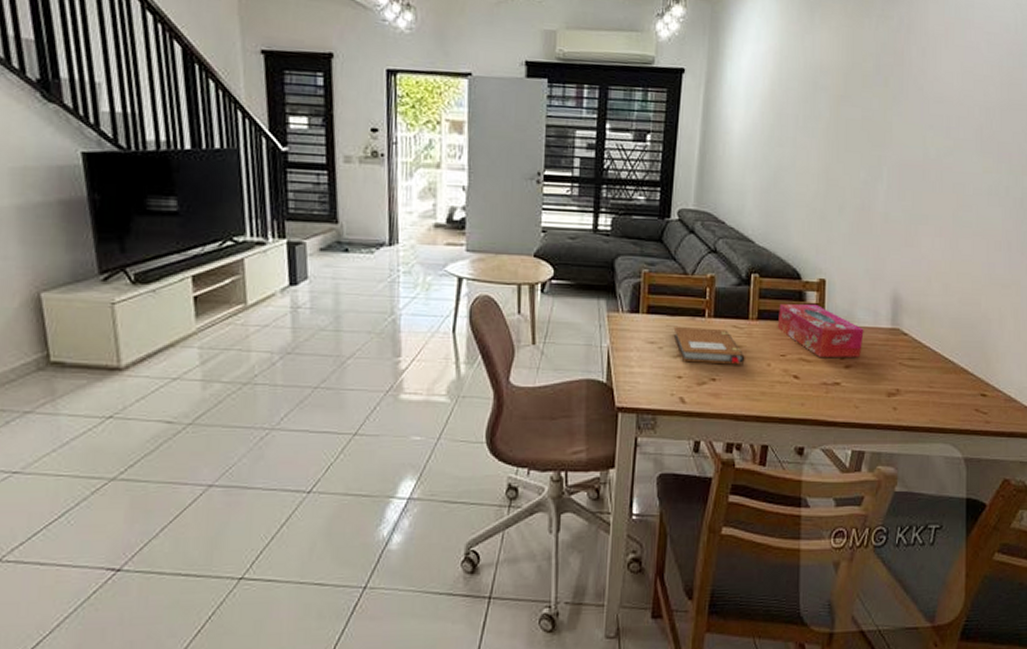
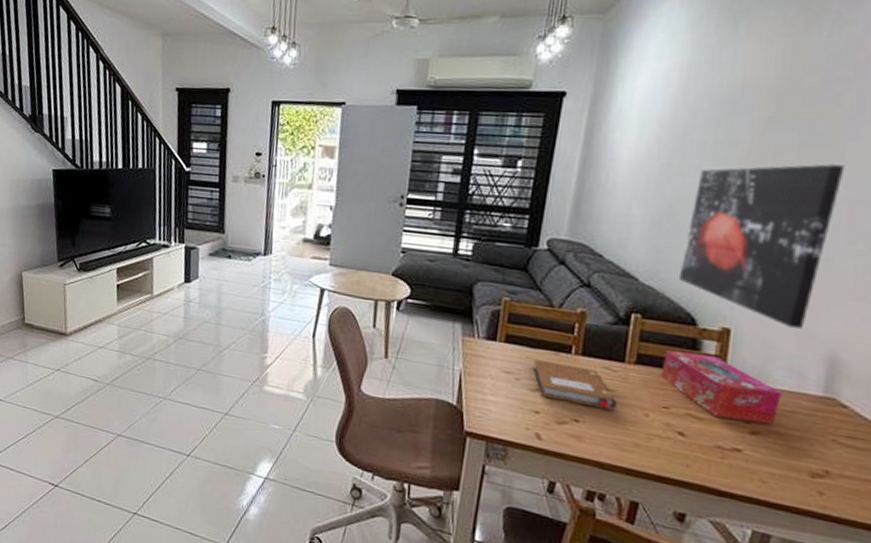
wall art: none [784,135,894,275] -> present [678,164,845,330]

